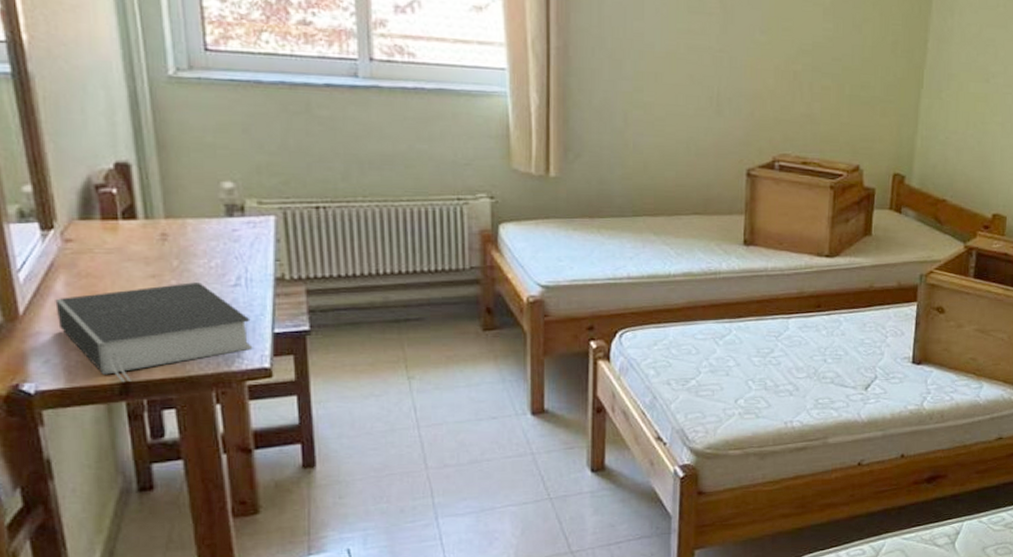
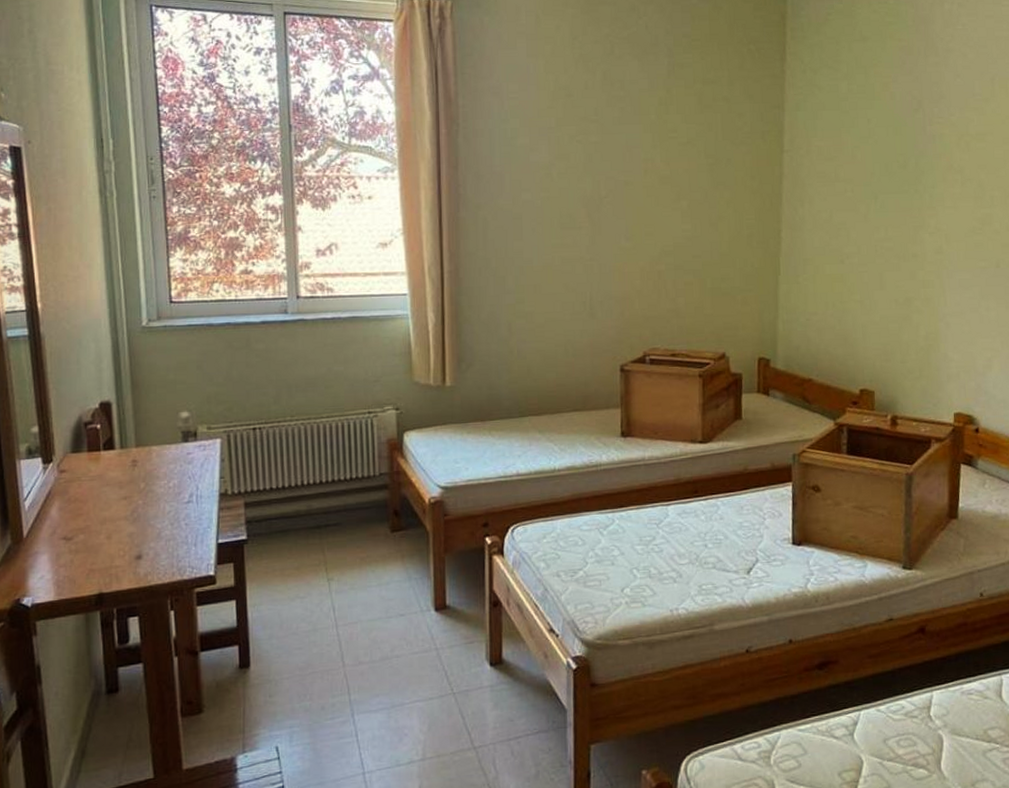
book: present [55,282,253,383] -> none [50,501,201,594]

